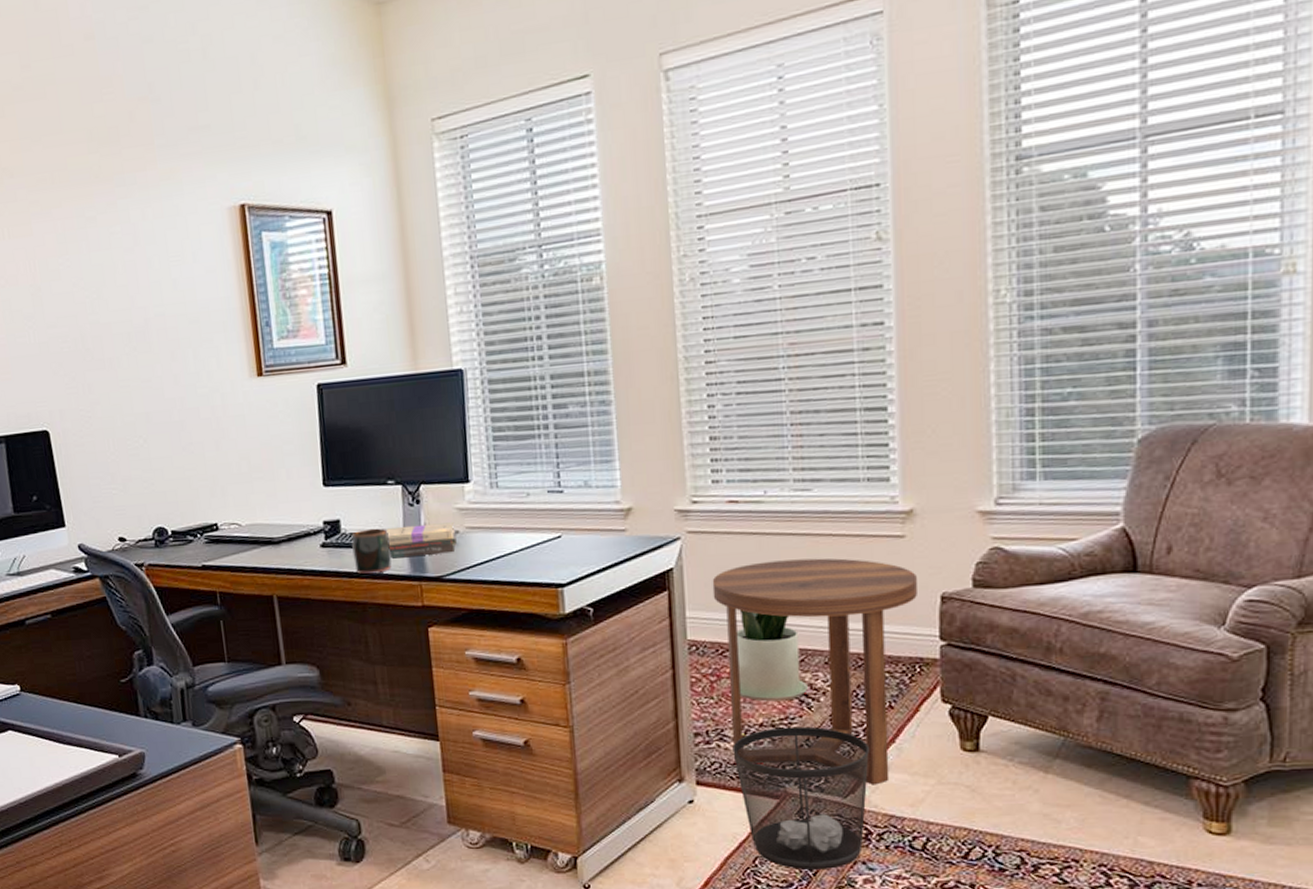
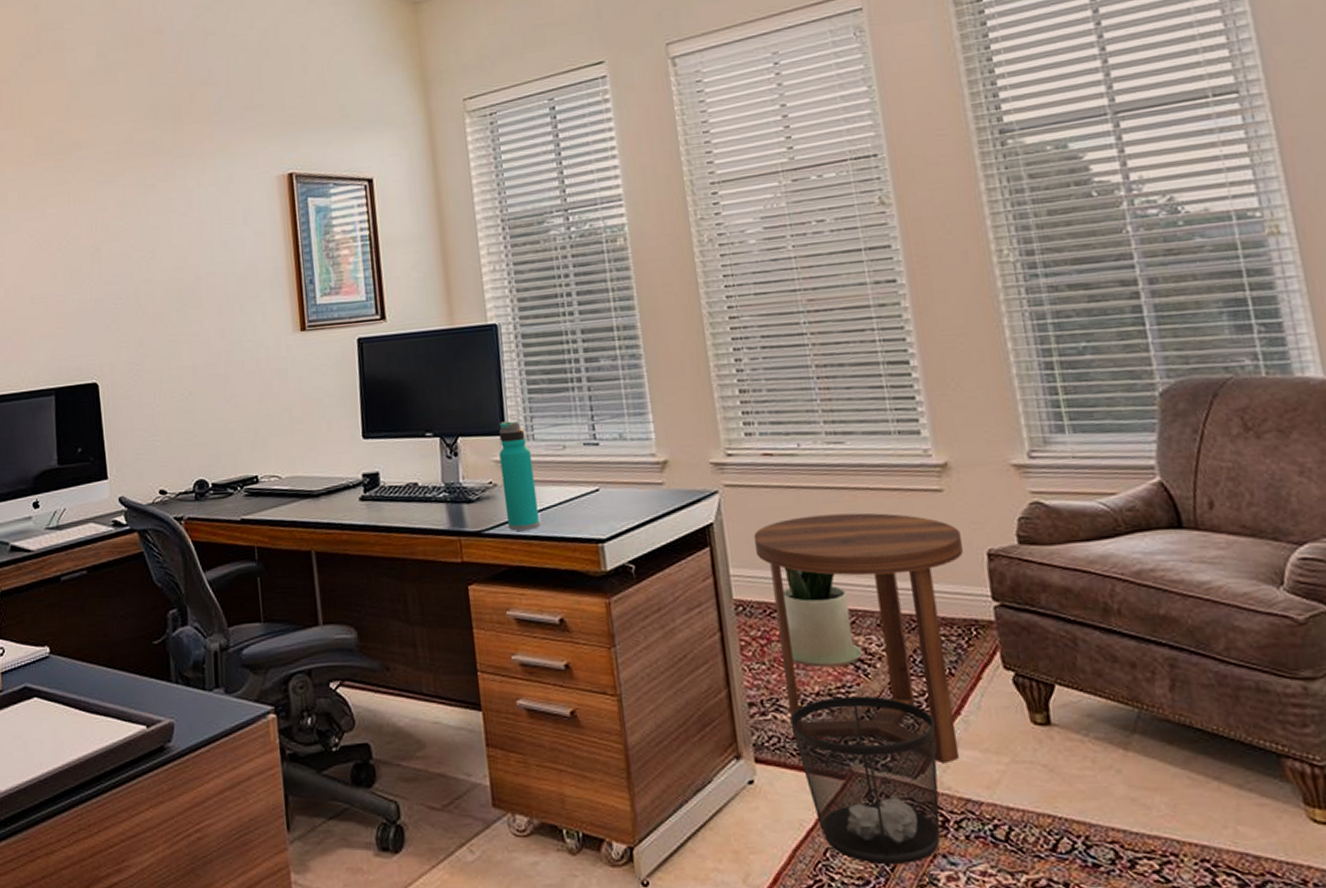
mug: present [351,528,392,574] -> none [390,480,431,528]
books: present [386,522,457,559] -> none [425,475,495,513]
water bottle: none [461,468,501,576] -> present [498,421,540,531]

